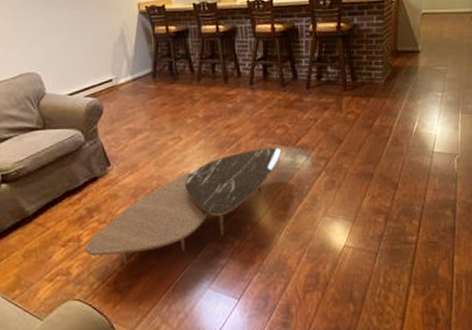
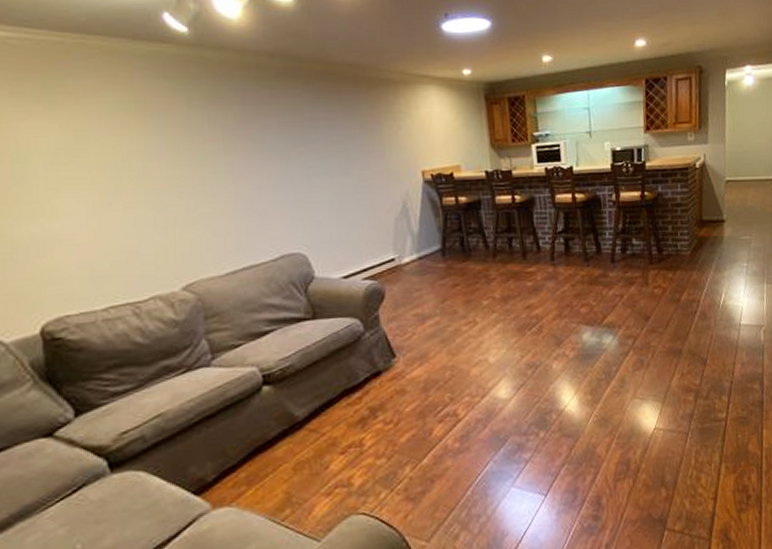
coffee table: present [84,147,282,265] -> none [368,328,587,469]

